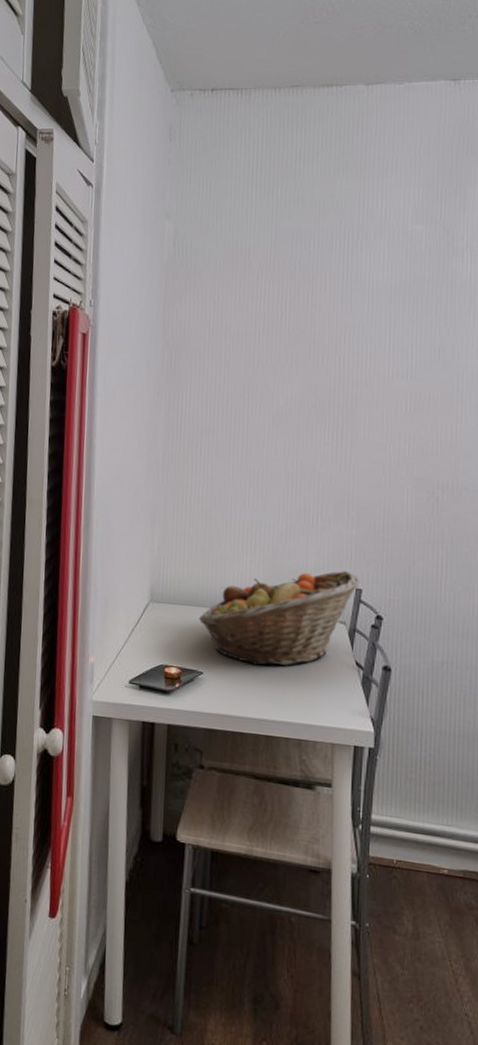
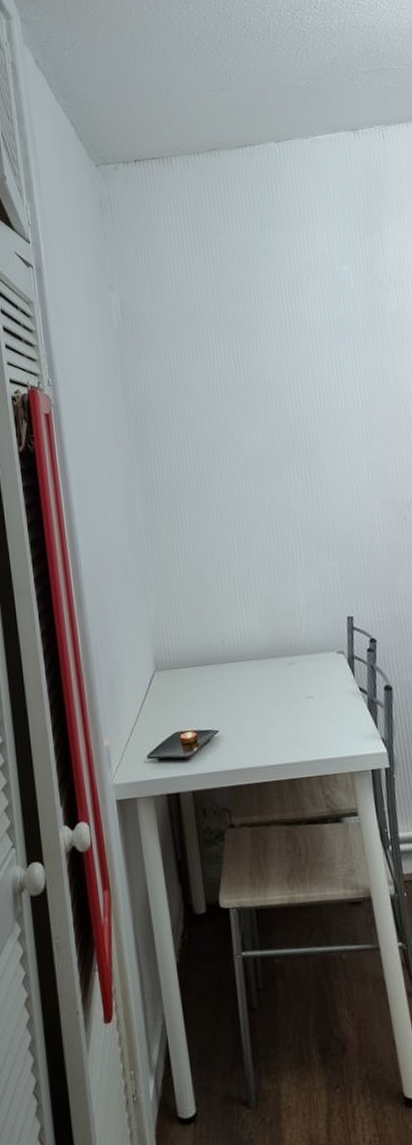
fruit basket: present [198,571,360,666] -> none [205,602,350,712]

